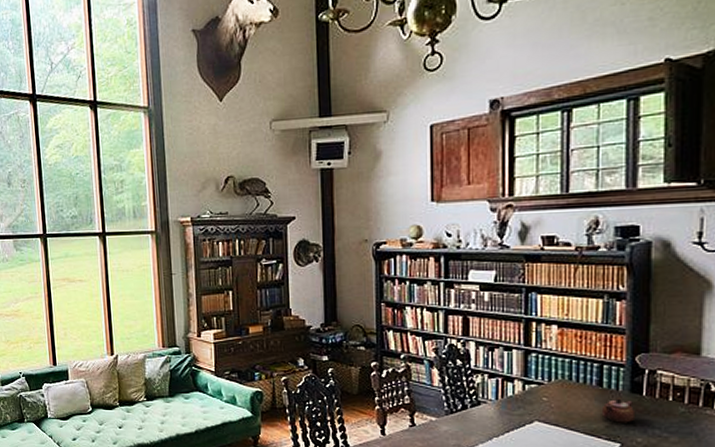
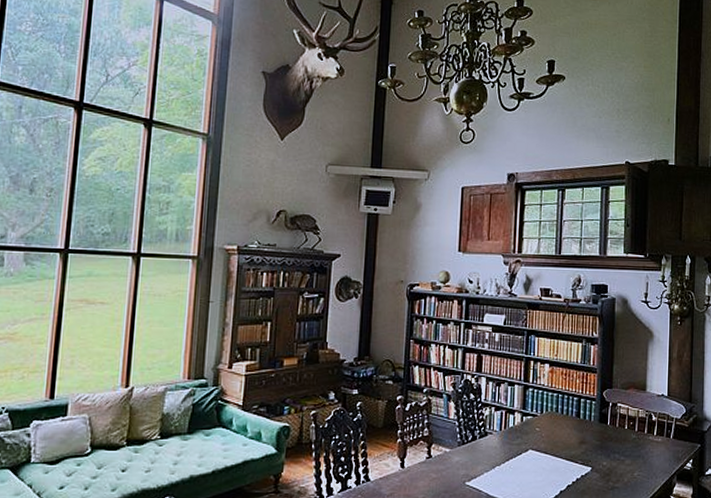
teapot: present [601,396,636,423] -> none [578,426,603,449]

